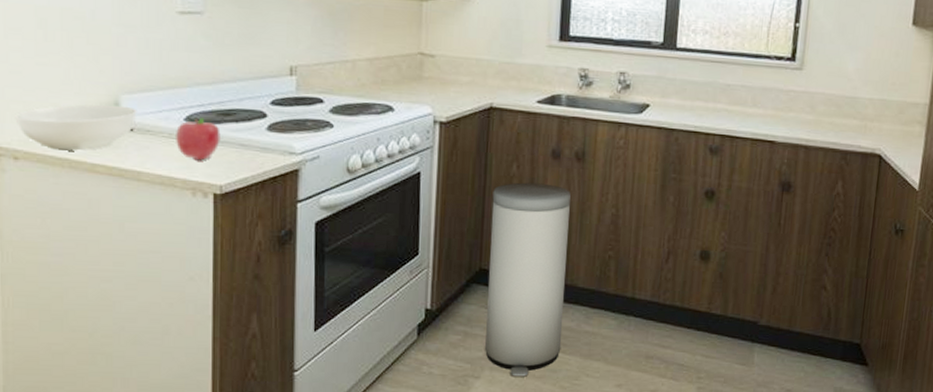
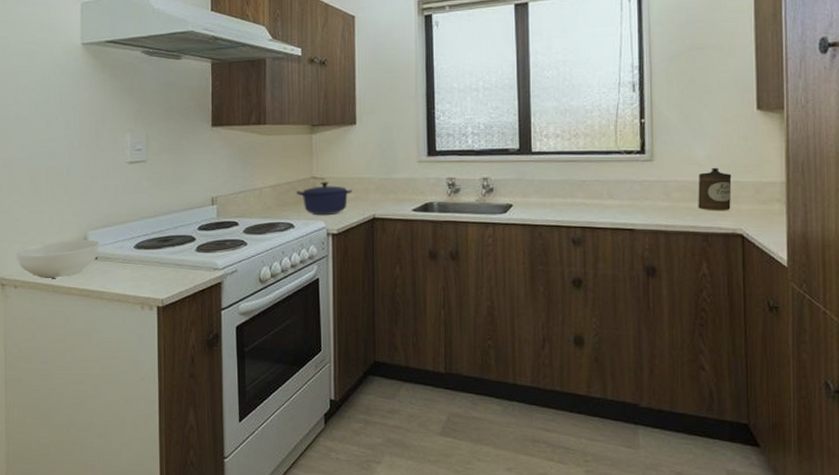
fruit: present [176,118,221,160] -> none [128,245,161,279]
cooking pot: none [399,58,468,99] -> present [297,181,353,215]
pedal bin: present [485,182,572,378] -> none [380,282,452,463]
canister: none [841,82,878,129] -> present [698,167,732,211]

